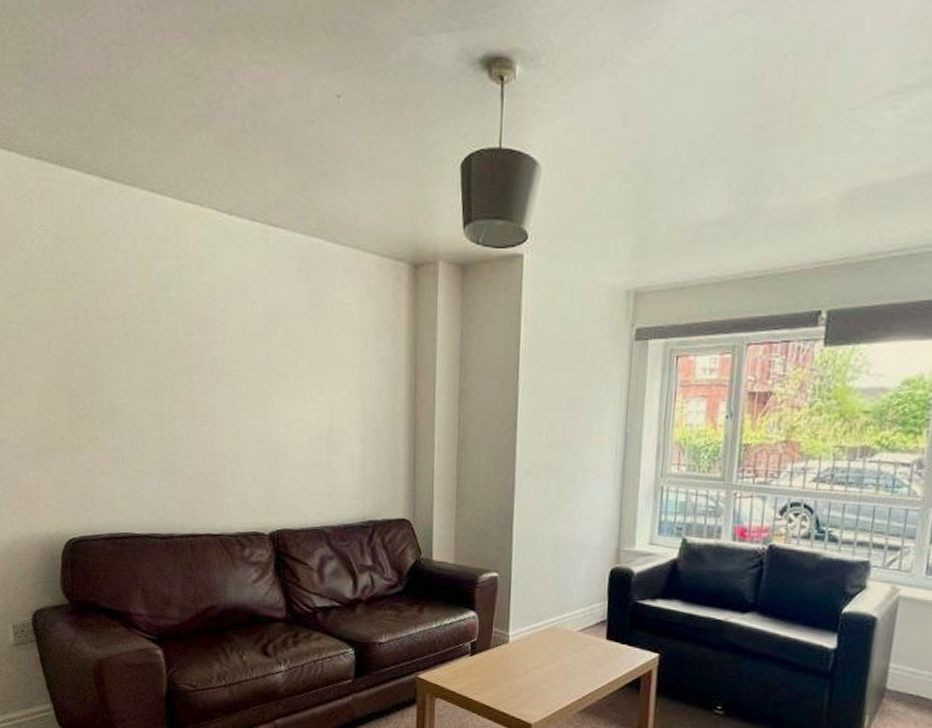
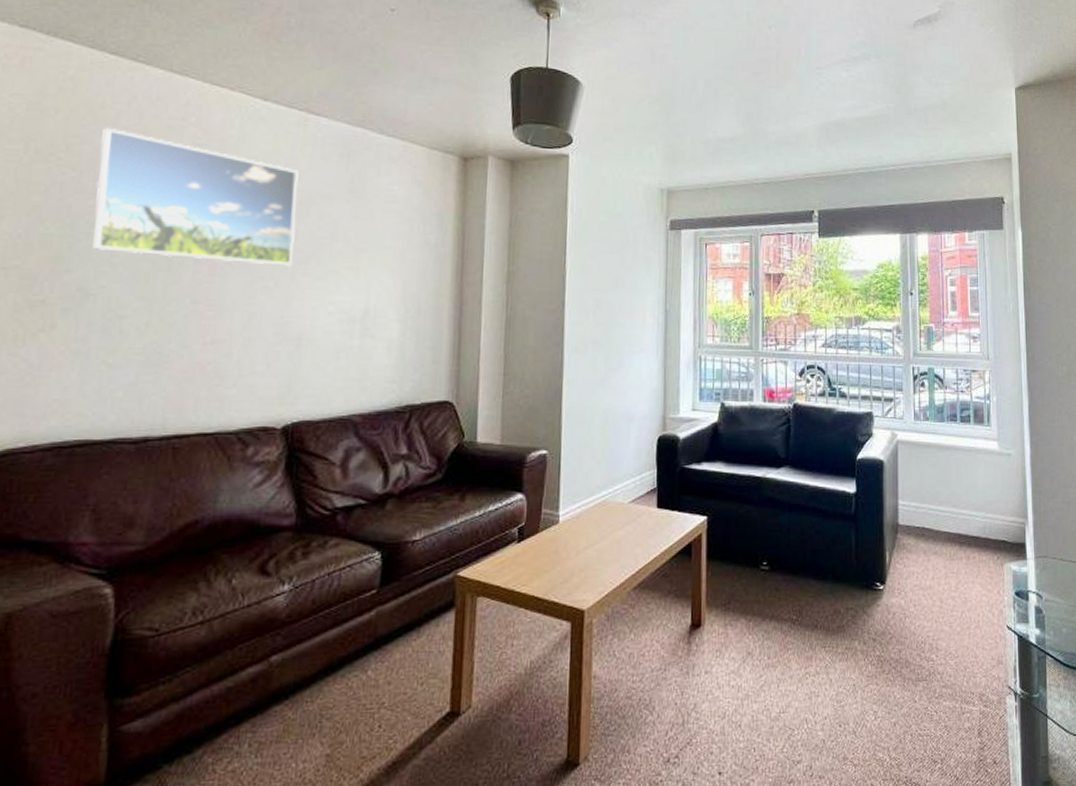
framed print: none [108,254,266,385] -> present [92,128,299,266]

